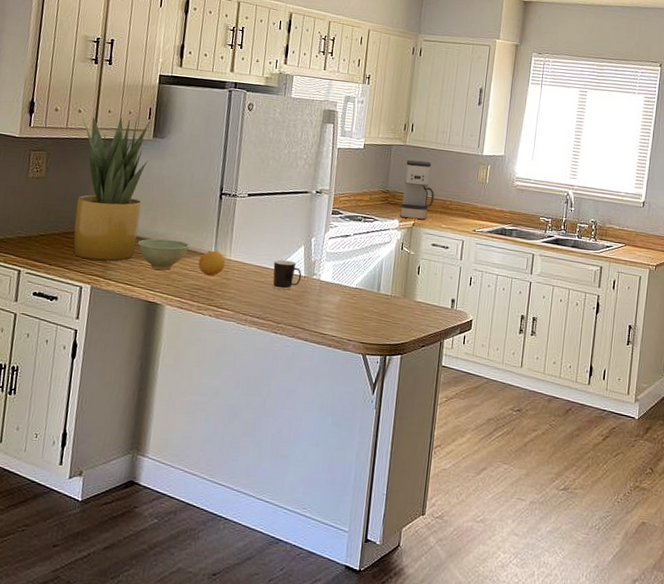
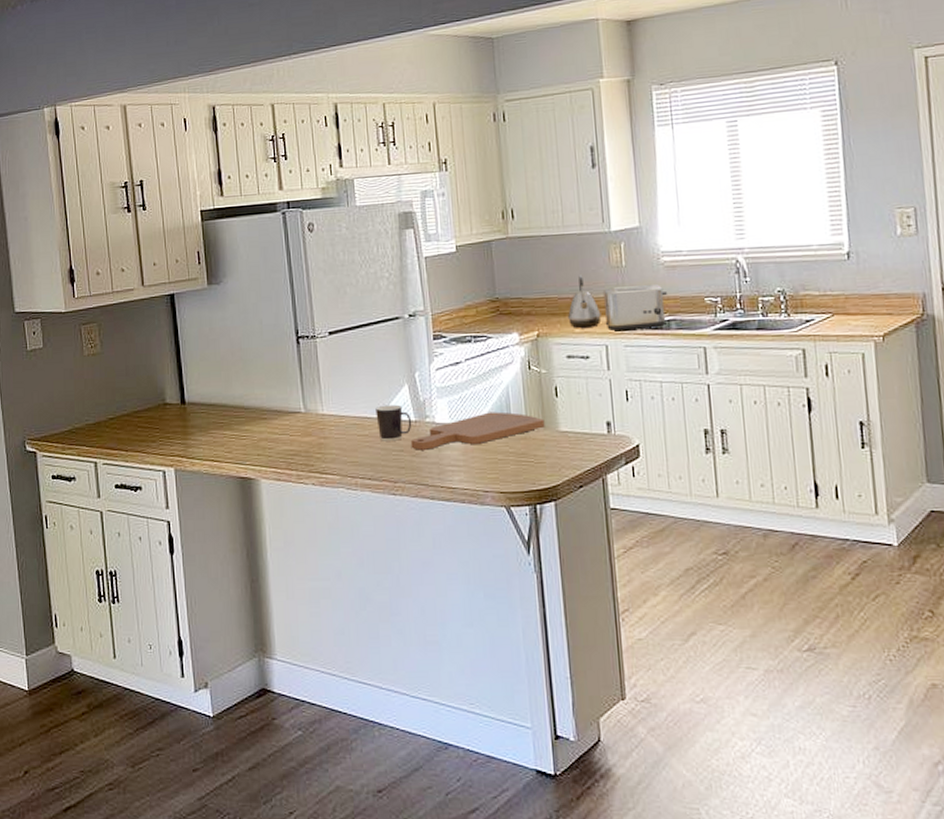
planter: present [73,114,150,261] -> none [127,262,214,439]
bowl: present [137,238,189,270] -> none [215,400,273,439]
fruit: present [198,251,225,276] -> none [287,407,319,437]
cutting board: none [297,278,406,302] -> present [410,411,545,450]
coffee maker: present [400,159,435,220] -> none [513,253,558,330]
kettle: none [438,184,464,225] -> present [568,275,602,328]
toaster: none [465,197,514,234] -> present [602,283,667,332]

